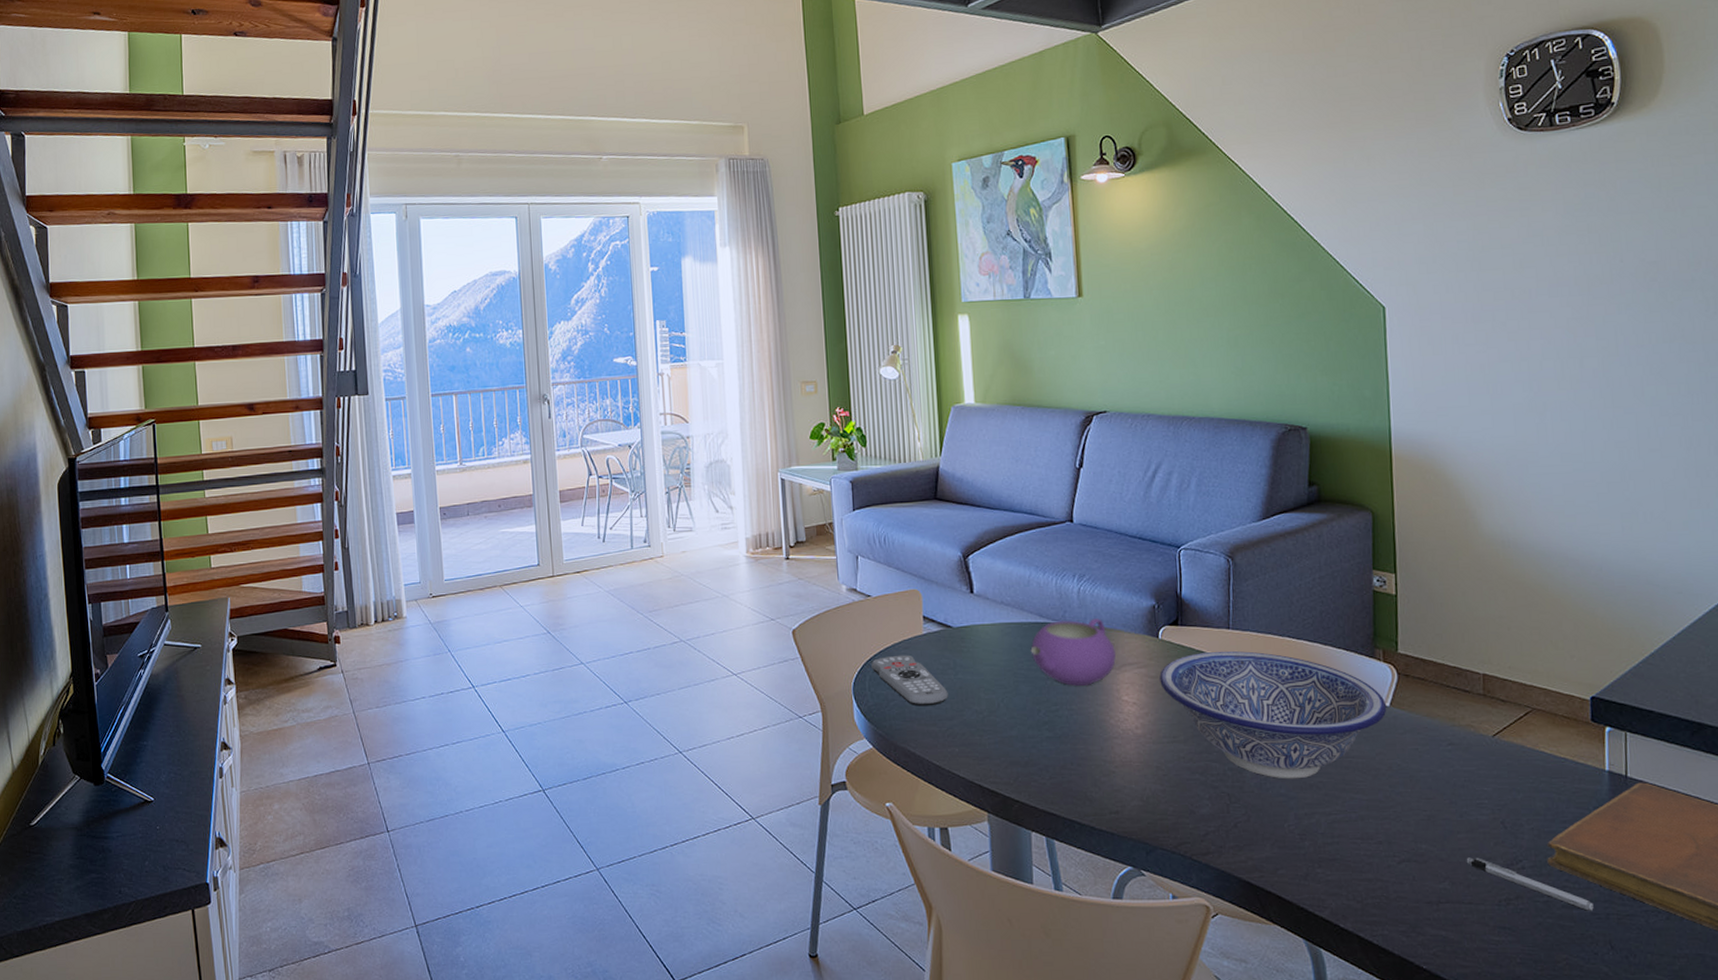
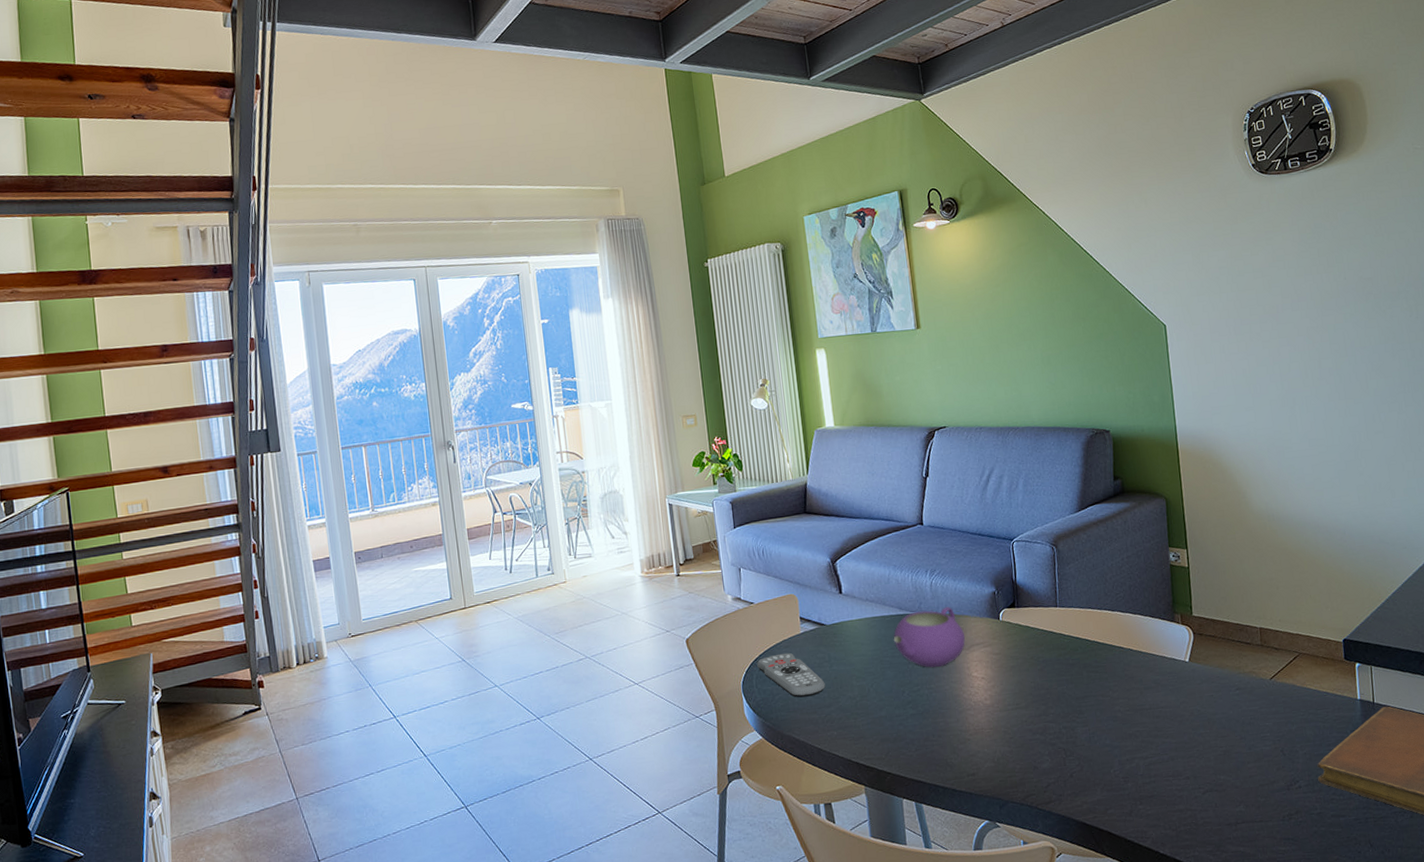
decorative bowl: present [1159,650,1387,779] -> none [1002,625,1187,732]
pen: present [1466,857,1594,911] -> none [1256,782,1356,818]

